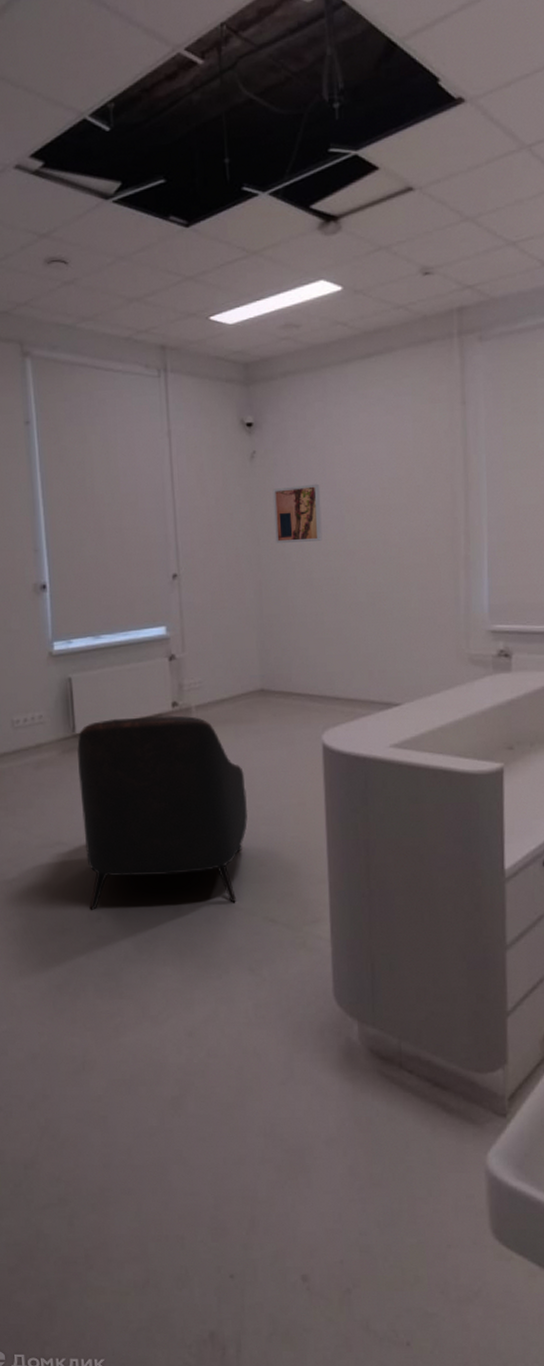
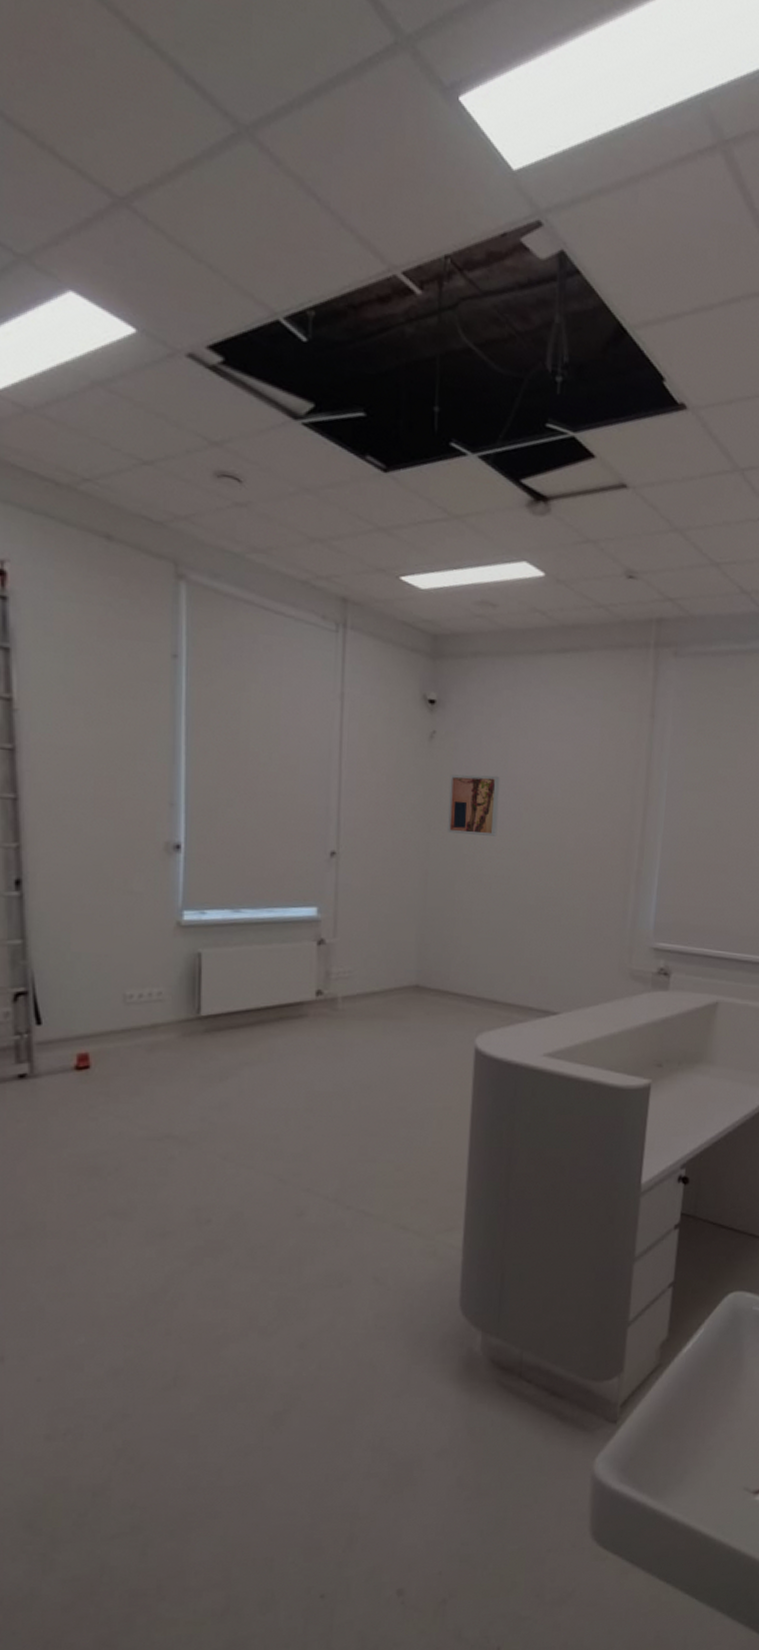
armchair: present [77,715,248,910] -> none [199,1003,389,1211]

